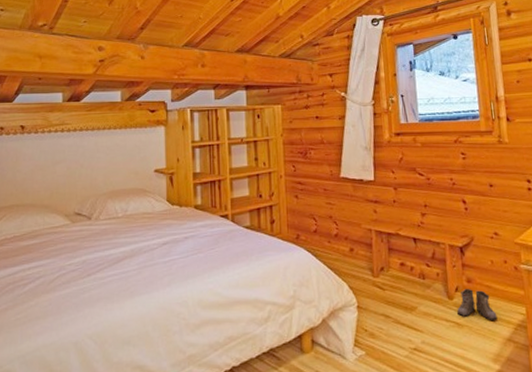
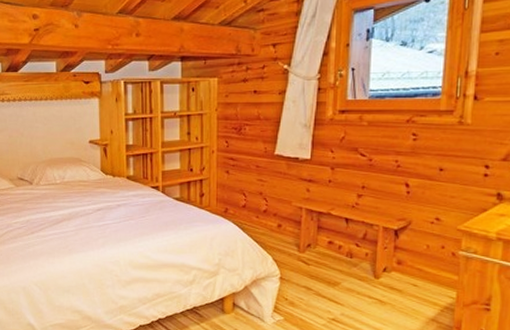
boots: present [457,288,497,320] -> none [382,269,424,301]

